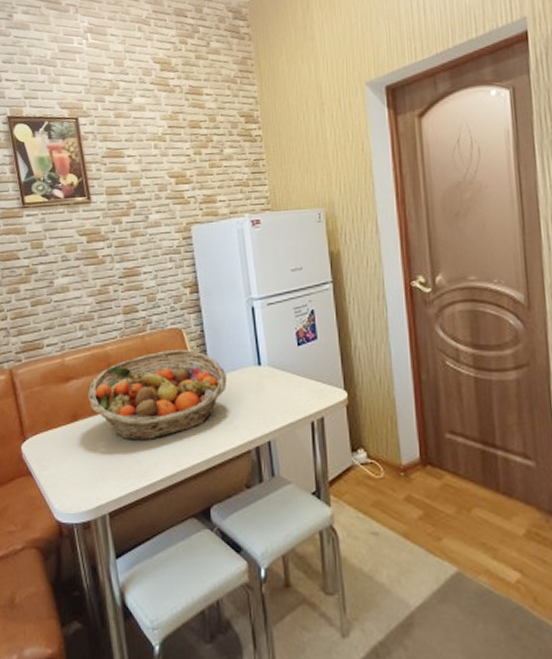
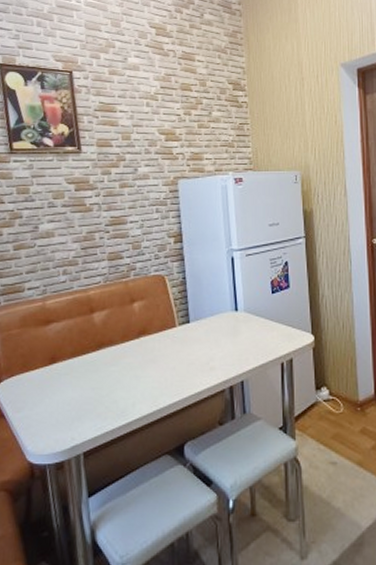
fruit basket: present [88,349,227,441] -> none [68,295,205,382]

